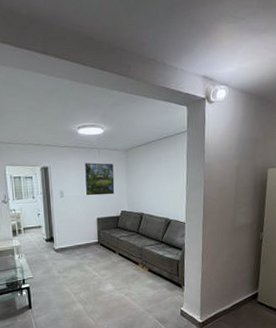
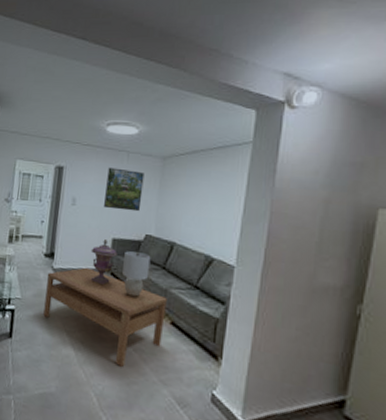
coffee table: none [50,243,144,308] -> present [43,267,167,367]
decorative urn: none [82,220,103,255] -> present [90,239,117,286]
lamp: none [108,225,128,259] -> present [122,251,151,299]

